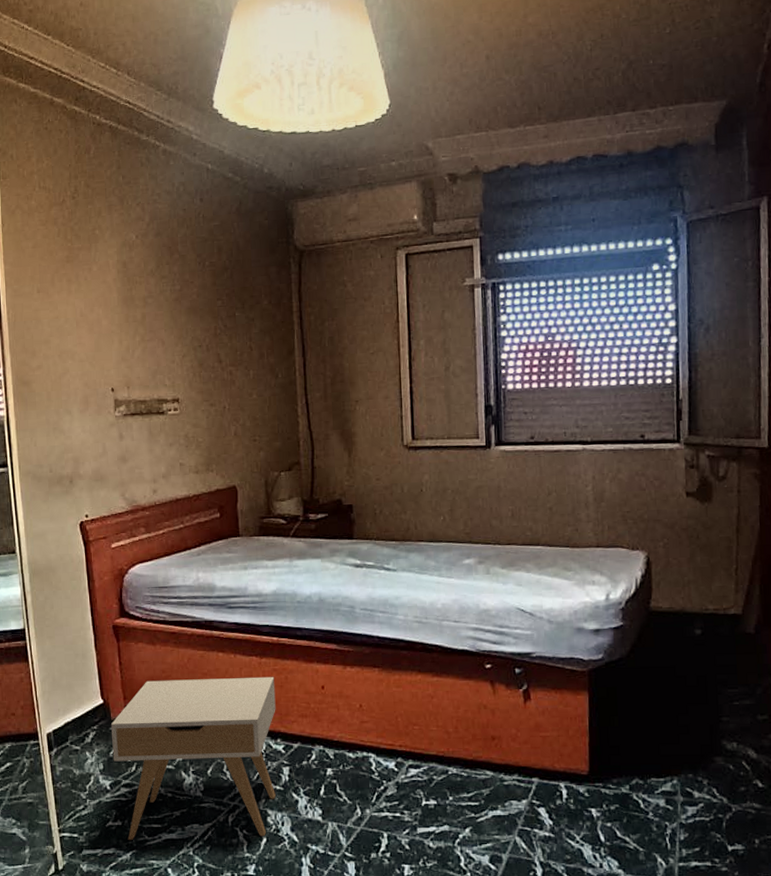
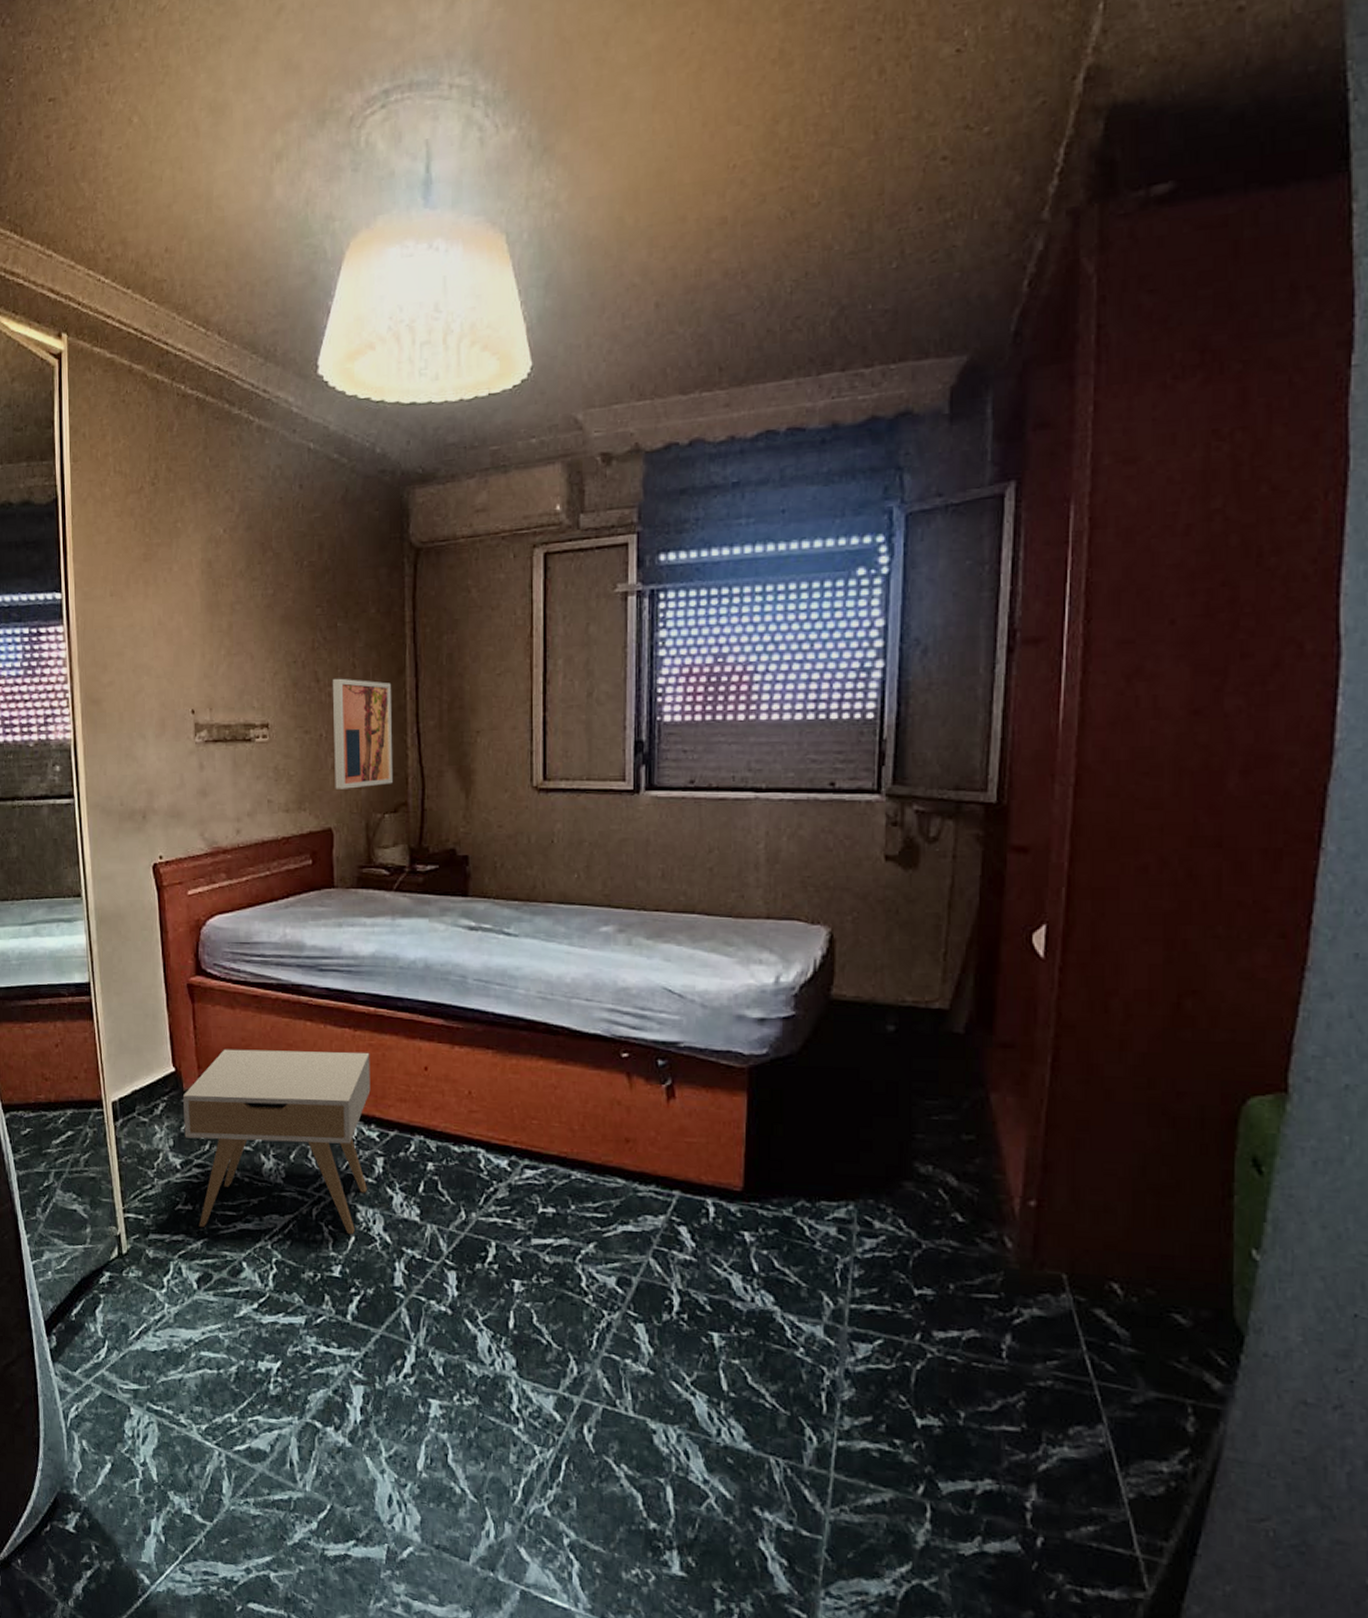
wall art: none [233,359,287,453] -> present [333,678,392,789]

